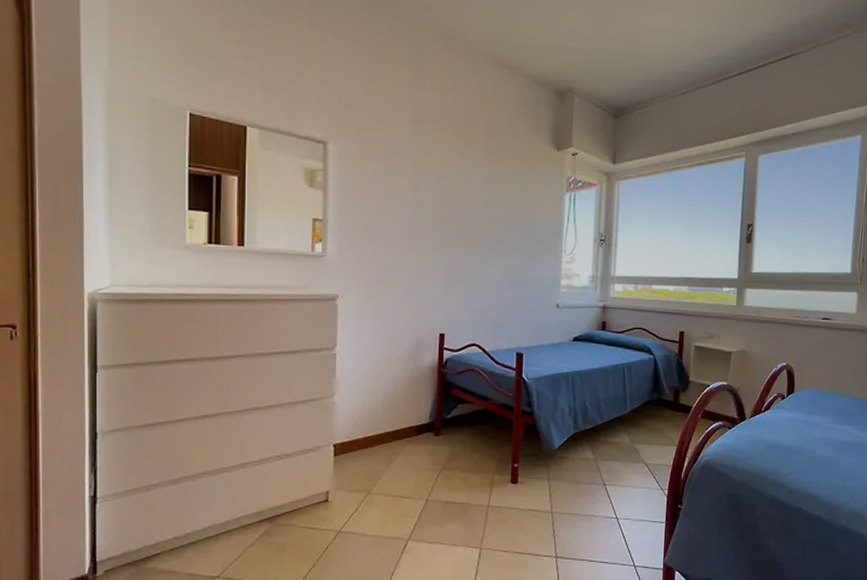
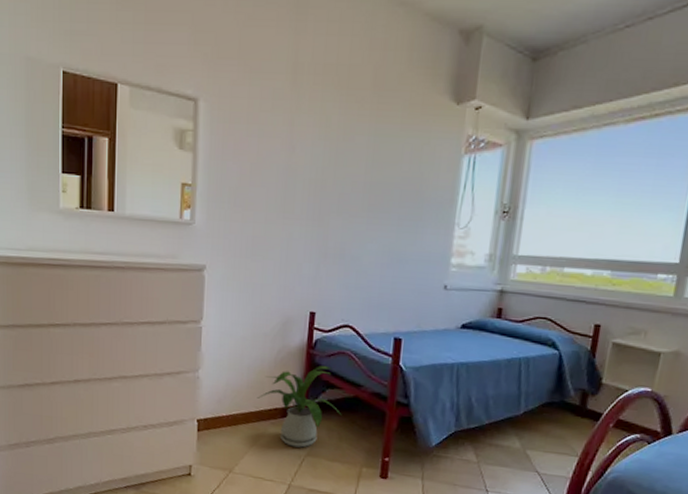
house plant: none [392,383,473,462] -> present [257,366,342,448]

